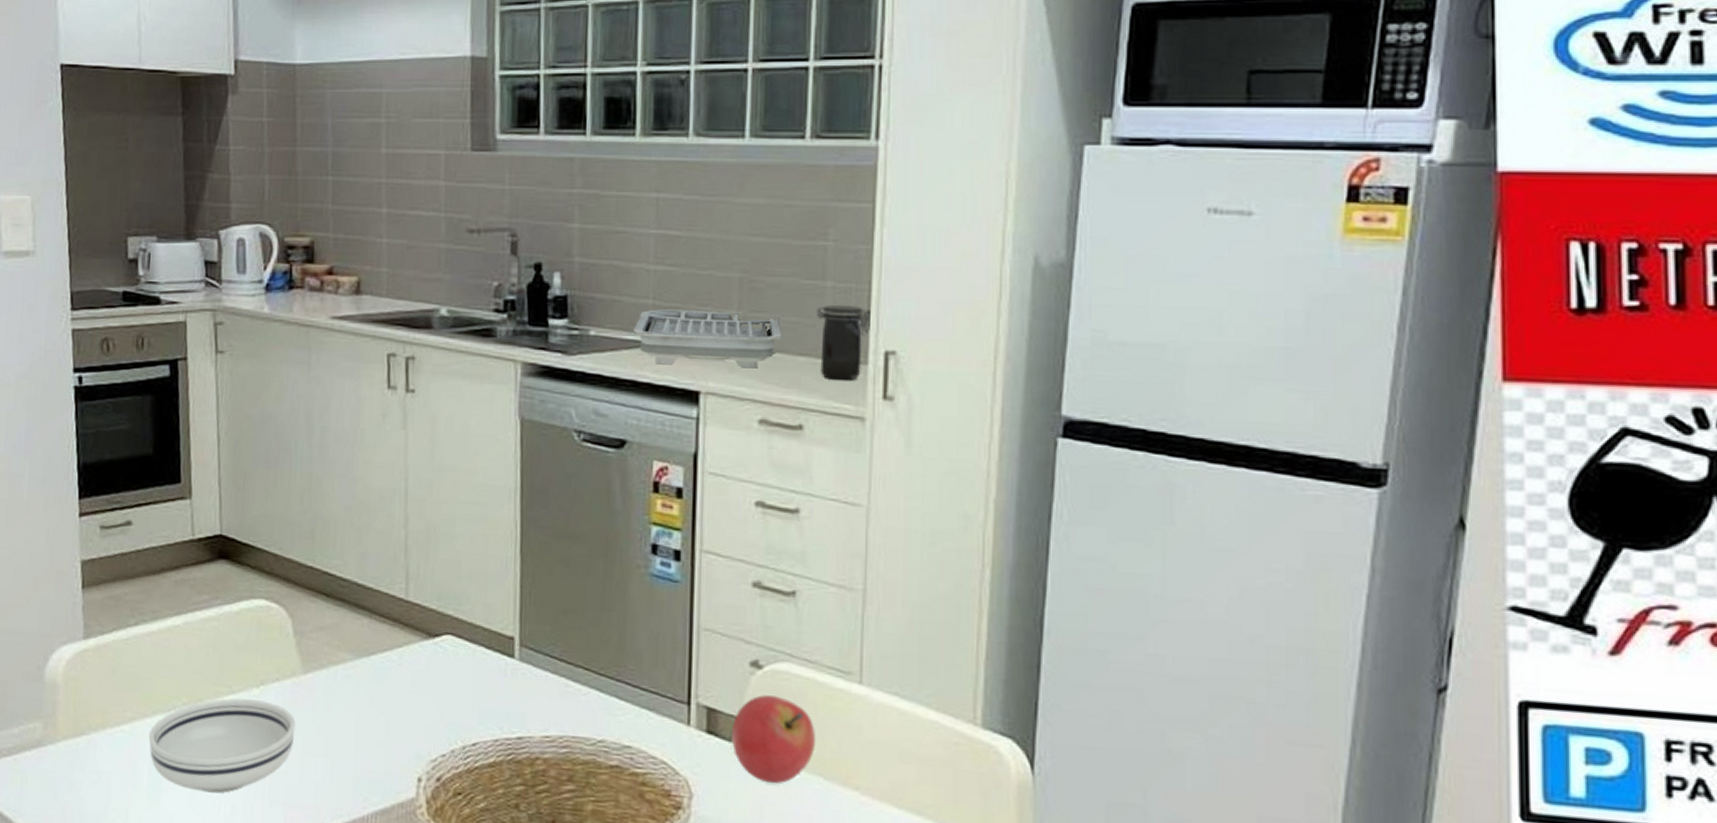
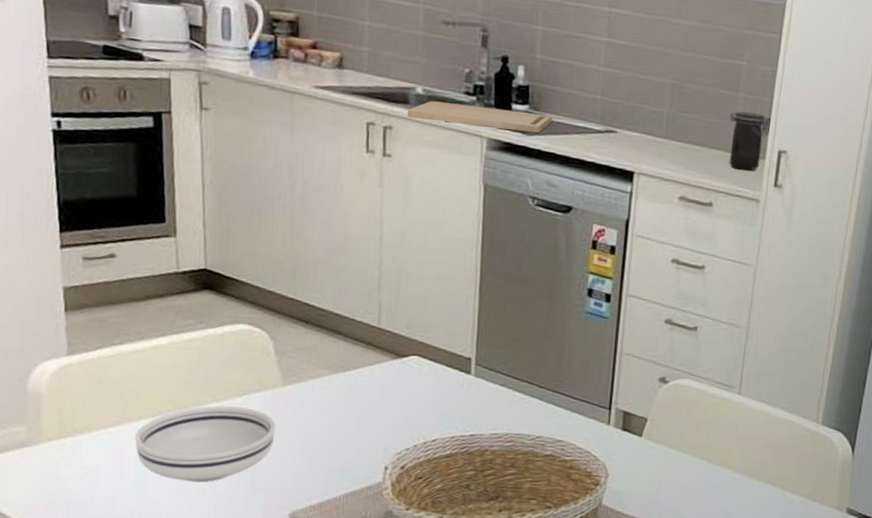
cutting board: none [431,323,596,352] -> present [407,101,553,134]
dish rack: present [633,309,782,369] -> none [583,103,702,157]
fruit: present [731,695,816,784] -> none [640,402,704,466]

